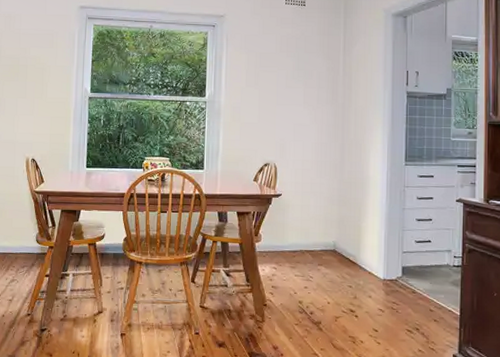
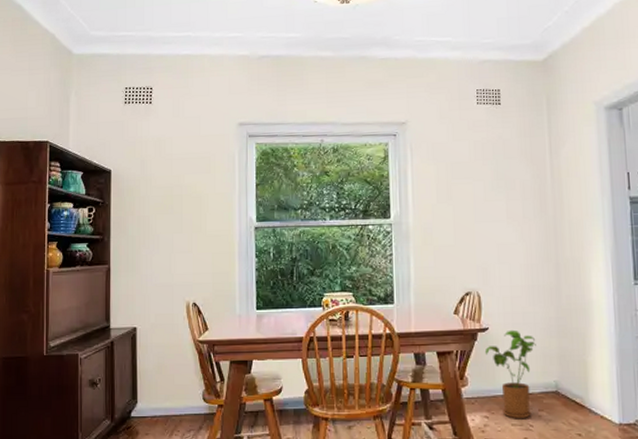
house plant: none [277,197,320,272] -> present [484,329,536,419]

